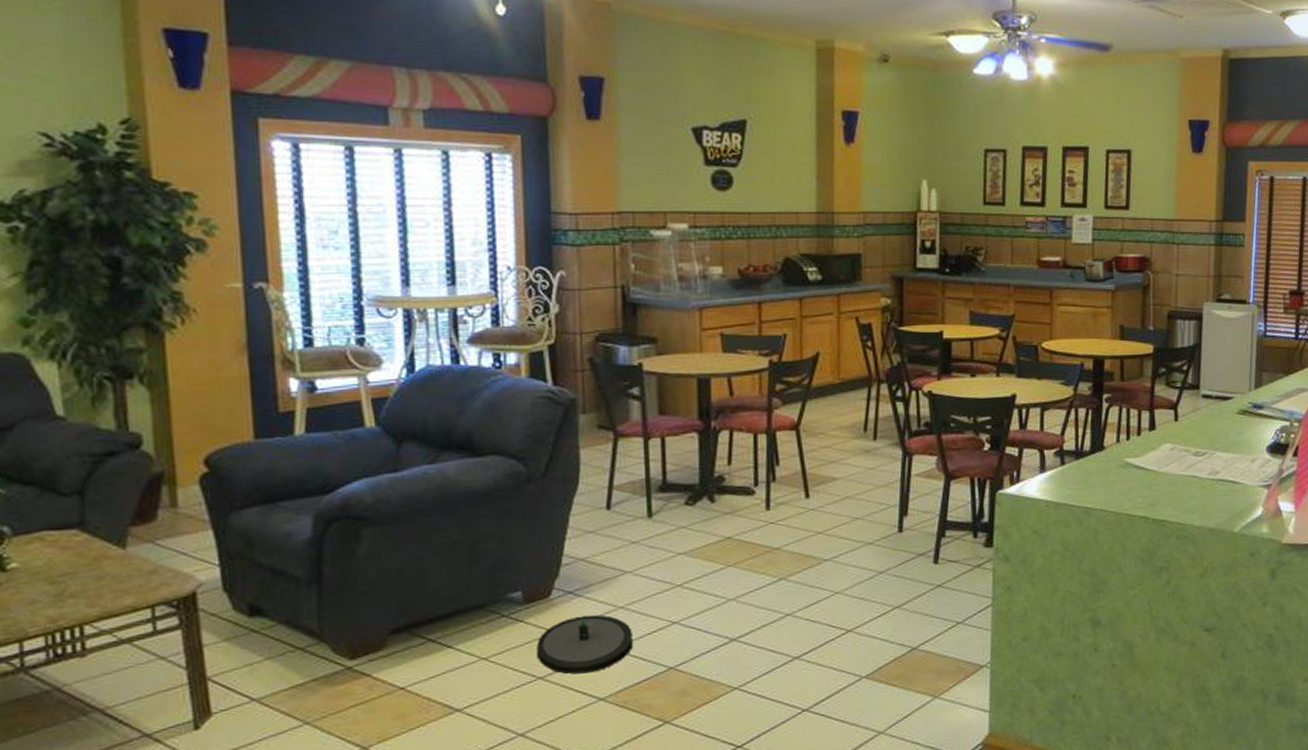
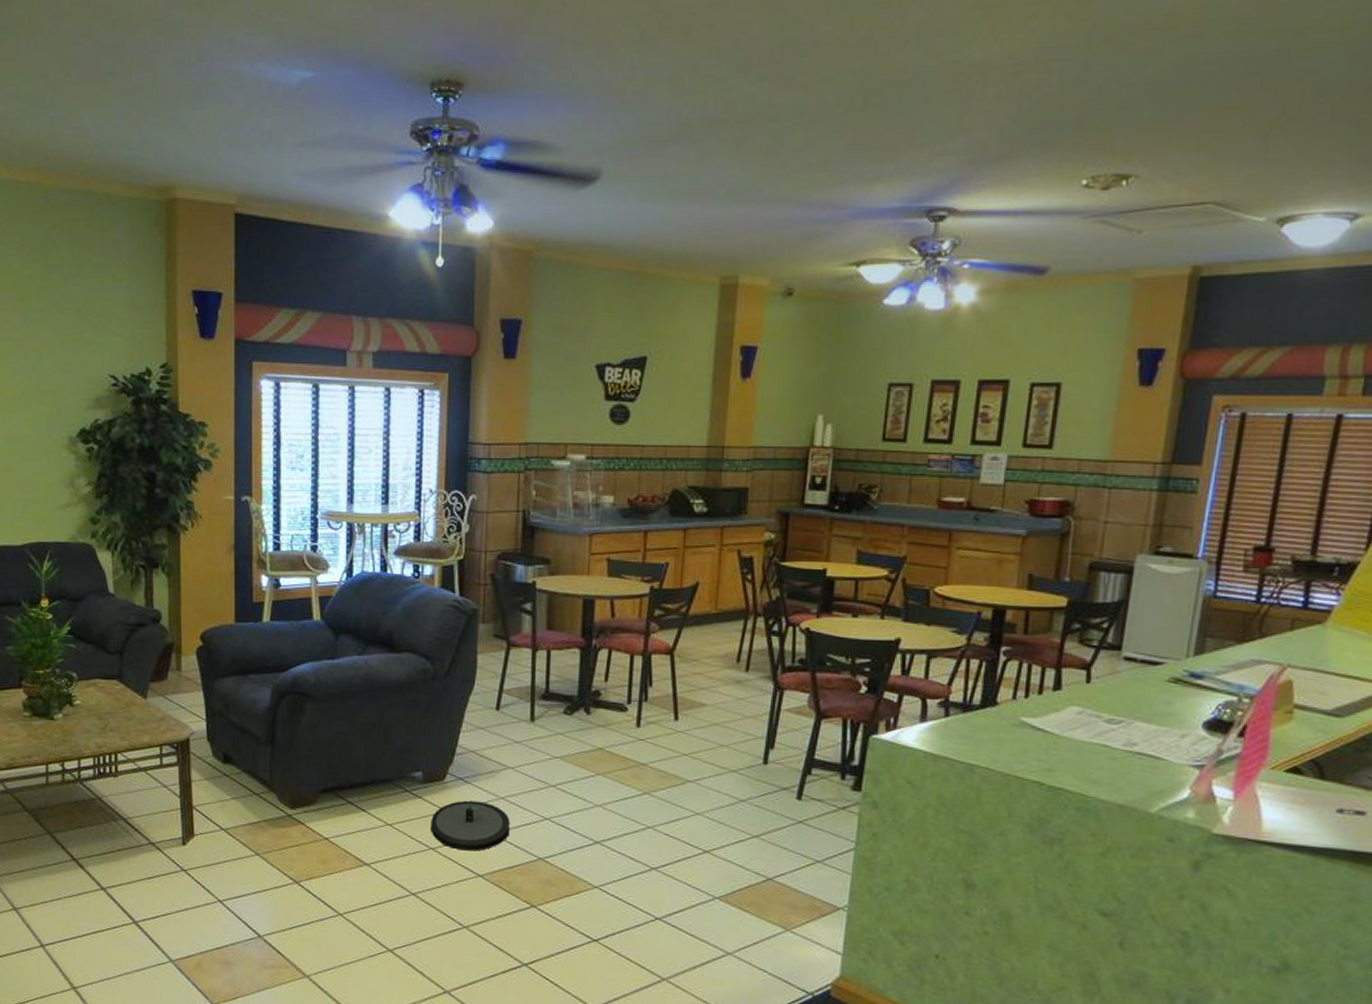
toaster: present [1083,256,1115,283] -> none [990,499,1029,527]

